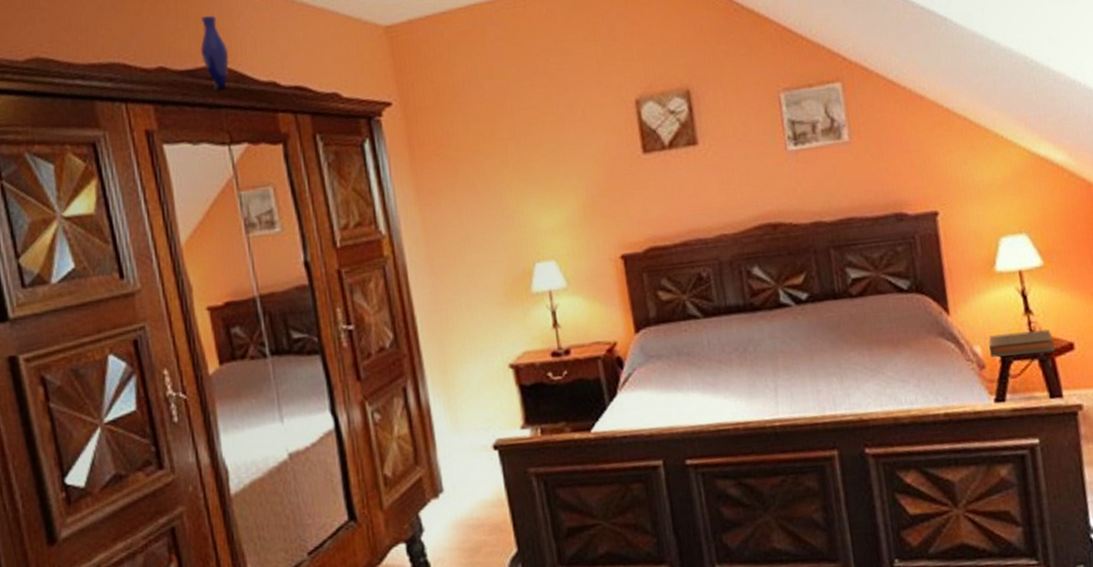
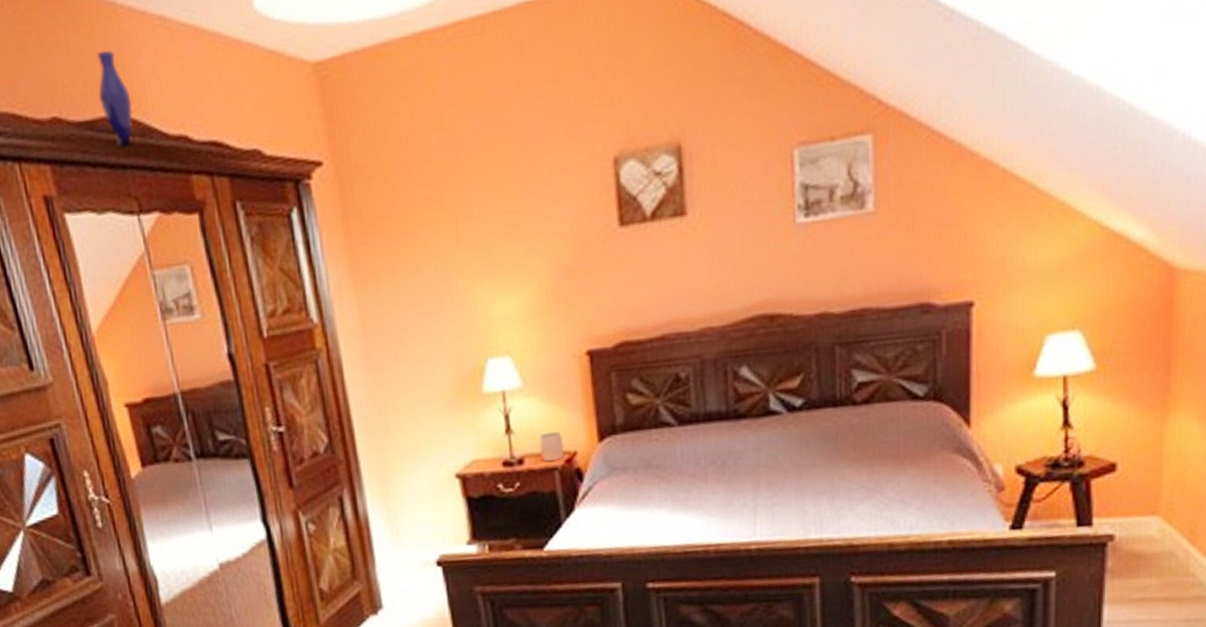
mug: none [583,324,605,352] -> present [539,431,564,462]
hardback book: present [988,329,1055,358] -> none [1012,447,1092,478]

